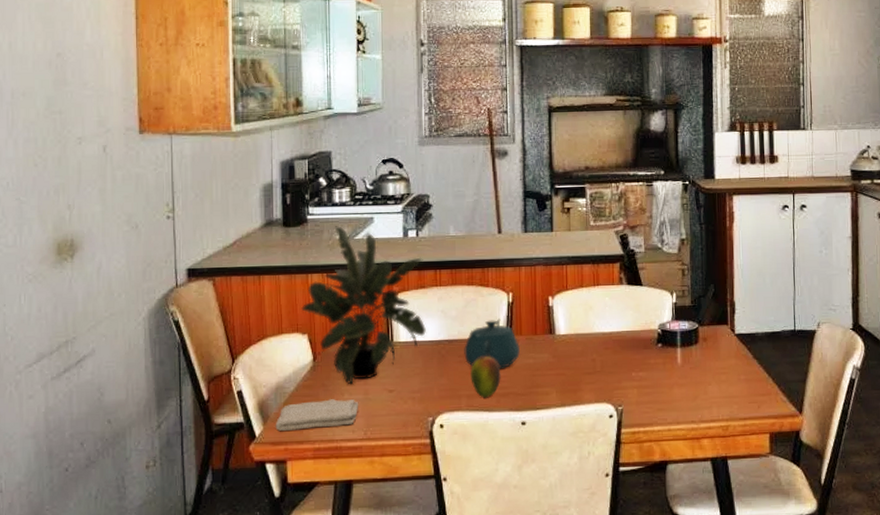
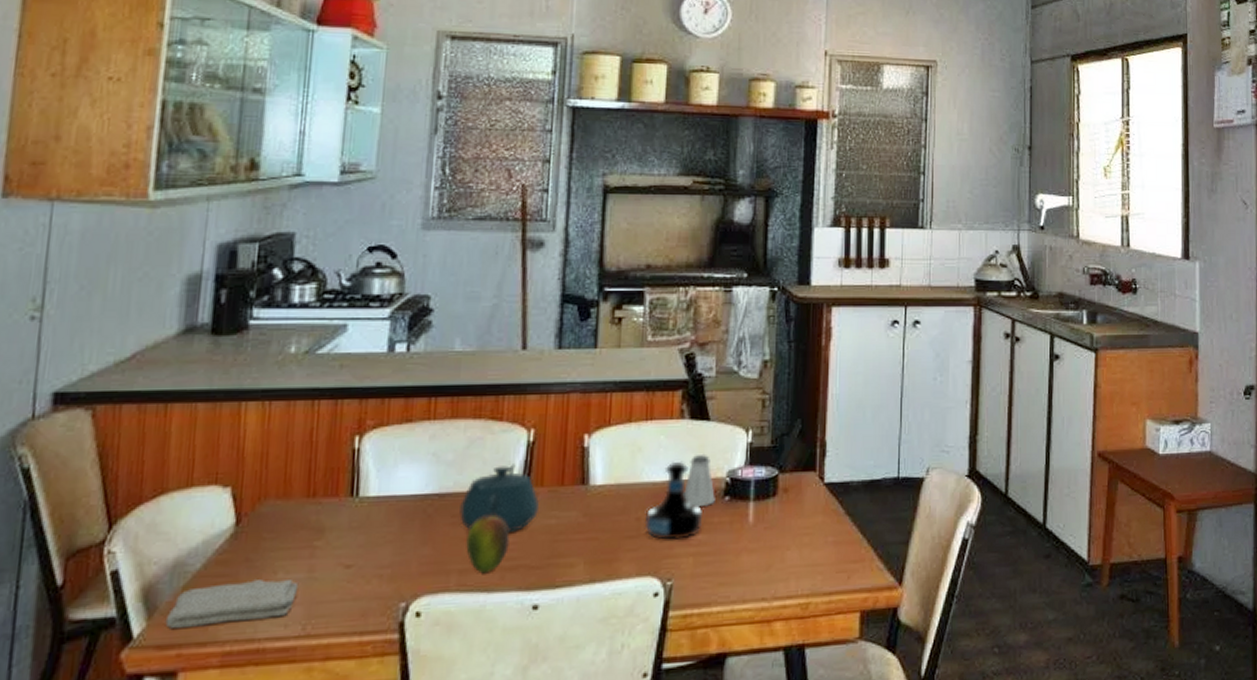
potted plant: present [301,226,426,385] -> none [225,335,414,559]
tequila bottle: none [598,316,642,376] -> present [644,461,702,541]
saltshaker: none [626,311,651,351] -> present [684,453,715,506]

